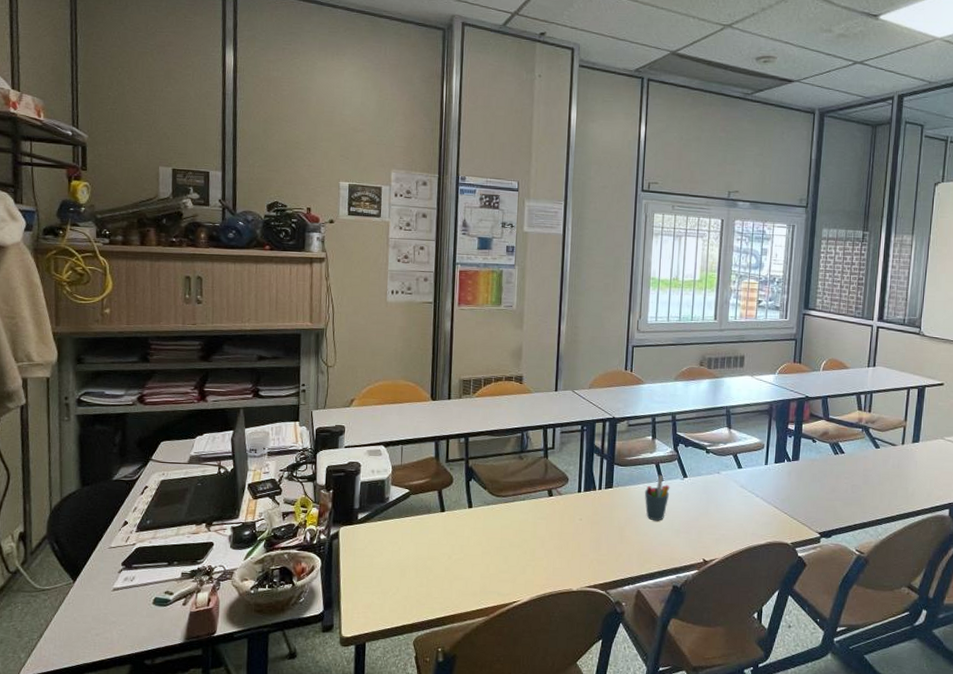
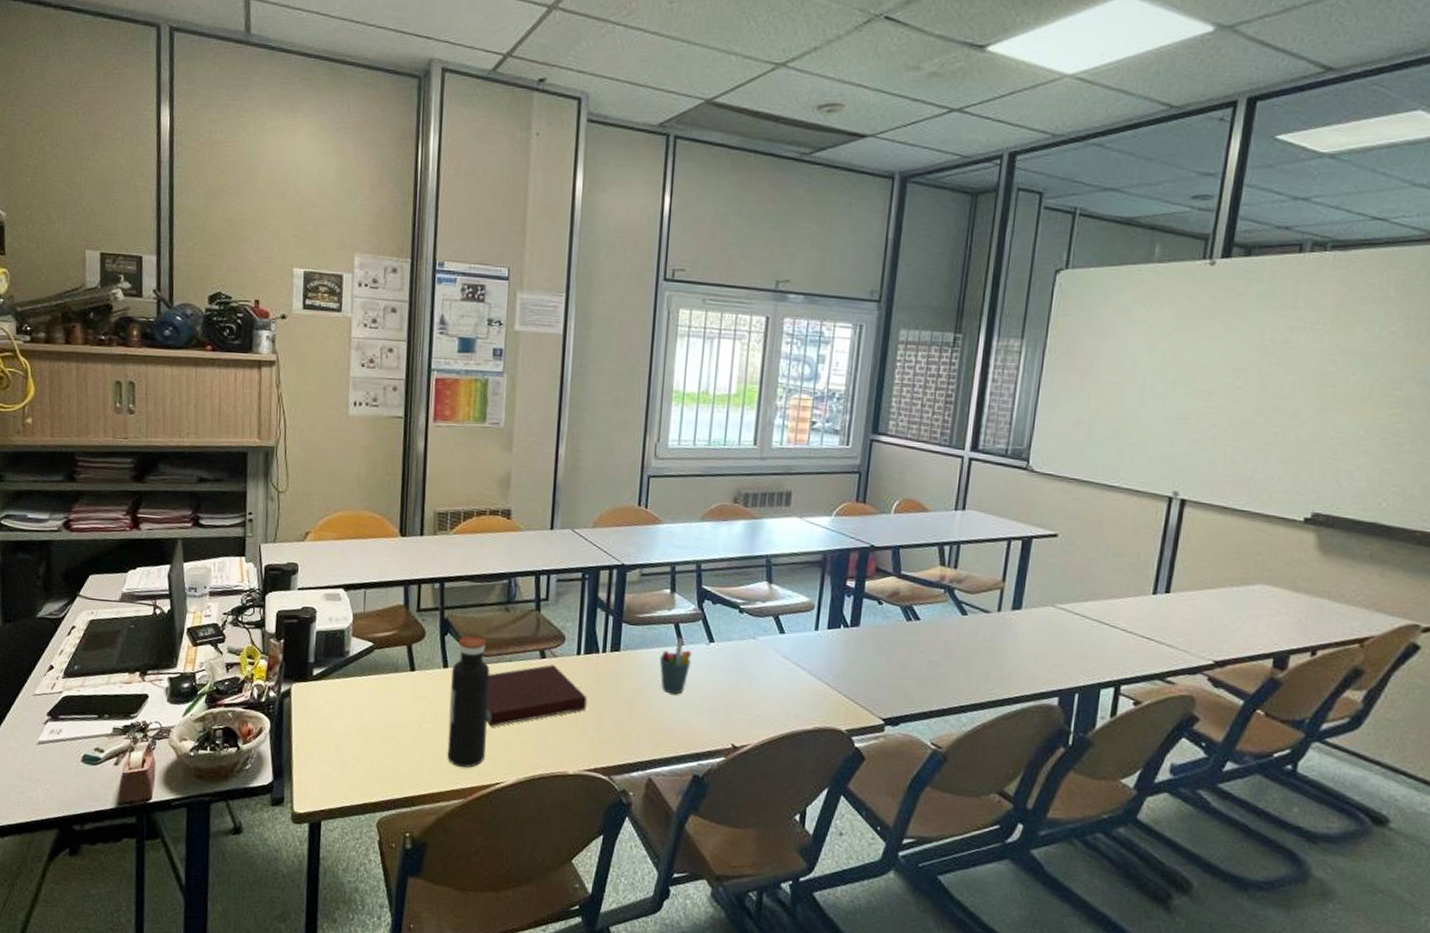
water bottle: none [472,480,507,590] -> present [447,635,490,768]
notebook: none [504,501,587,555] -> present [486,664,588,727]

